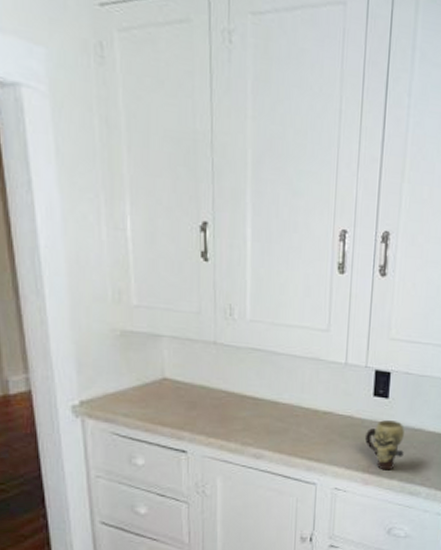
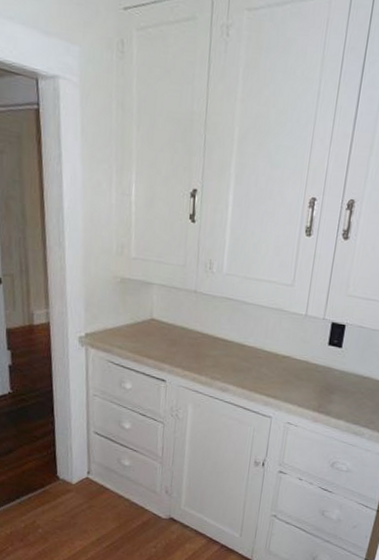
mug: present [364,419,404,471] -> none [317,366,354,412]

